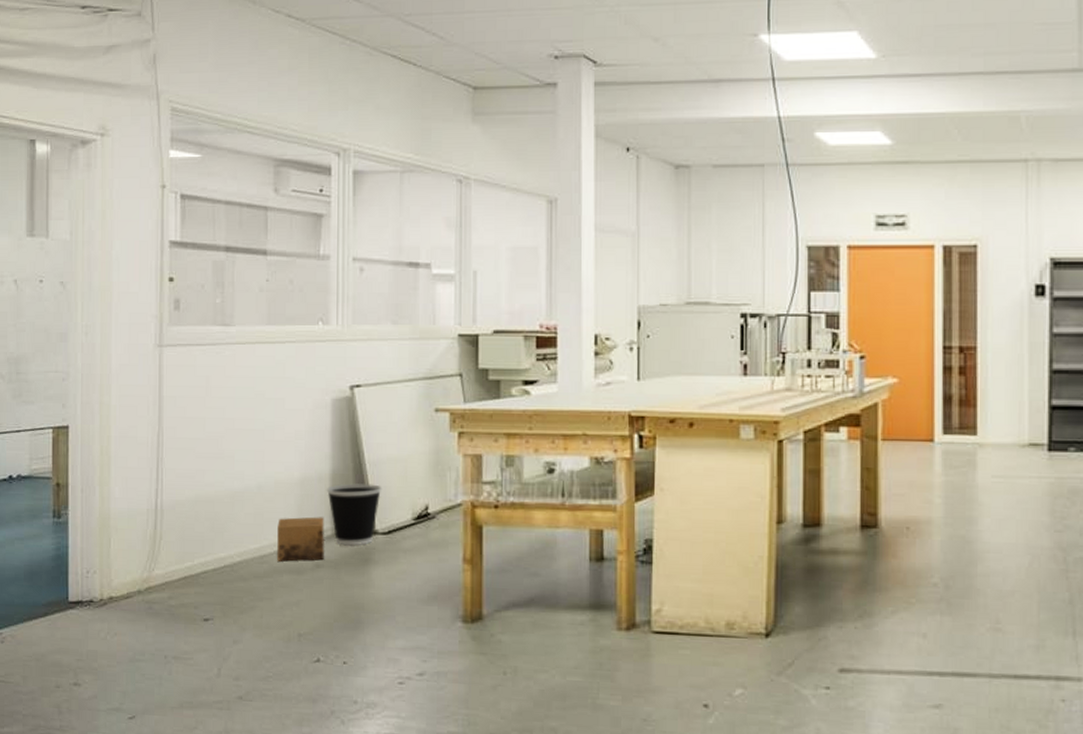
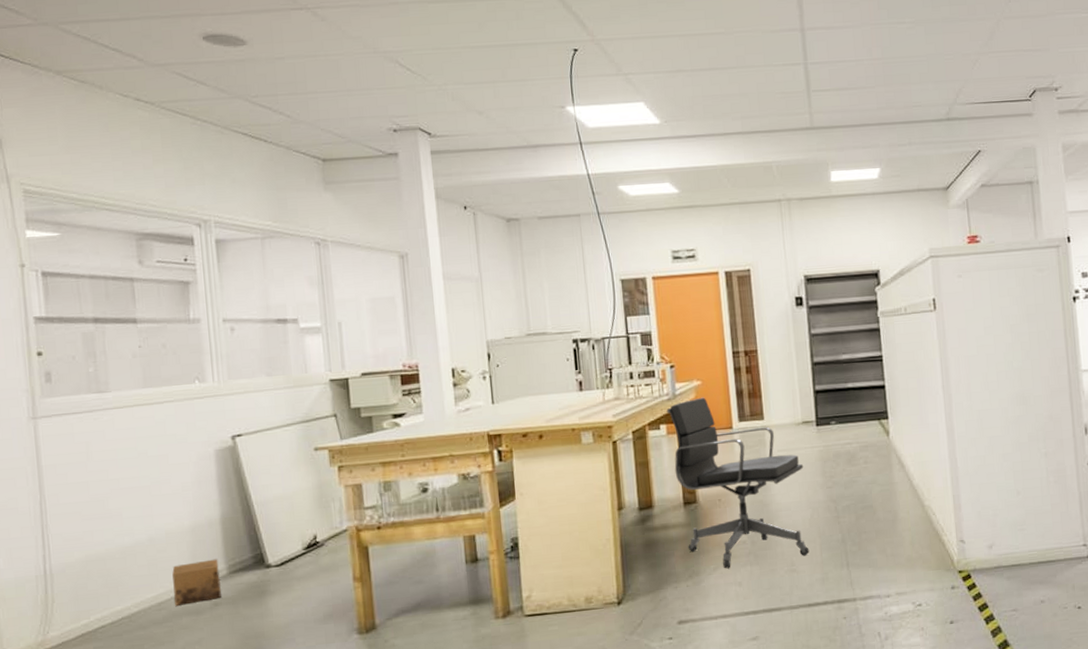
wastebasket: present [326,482,382,546] -> none [217,522,272,582]
office chair: none [849,399,1025,615] -> present [666,397,810,569]

